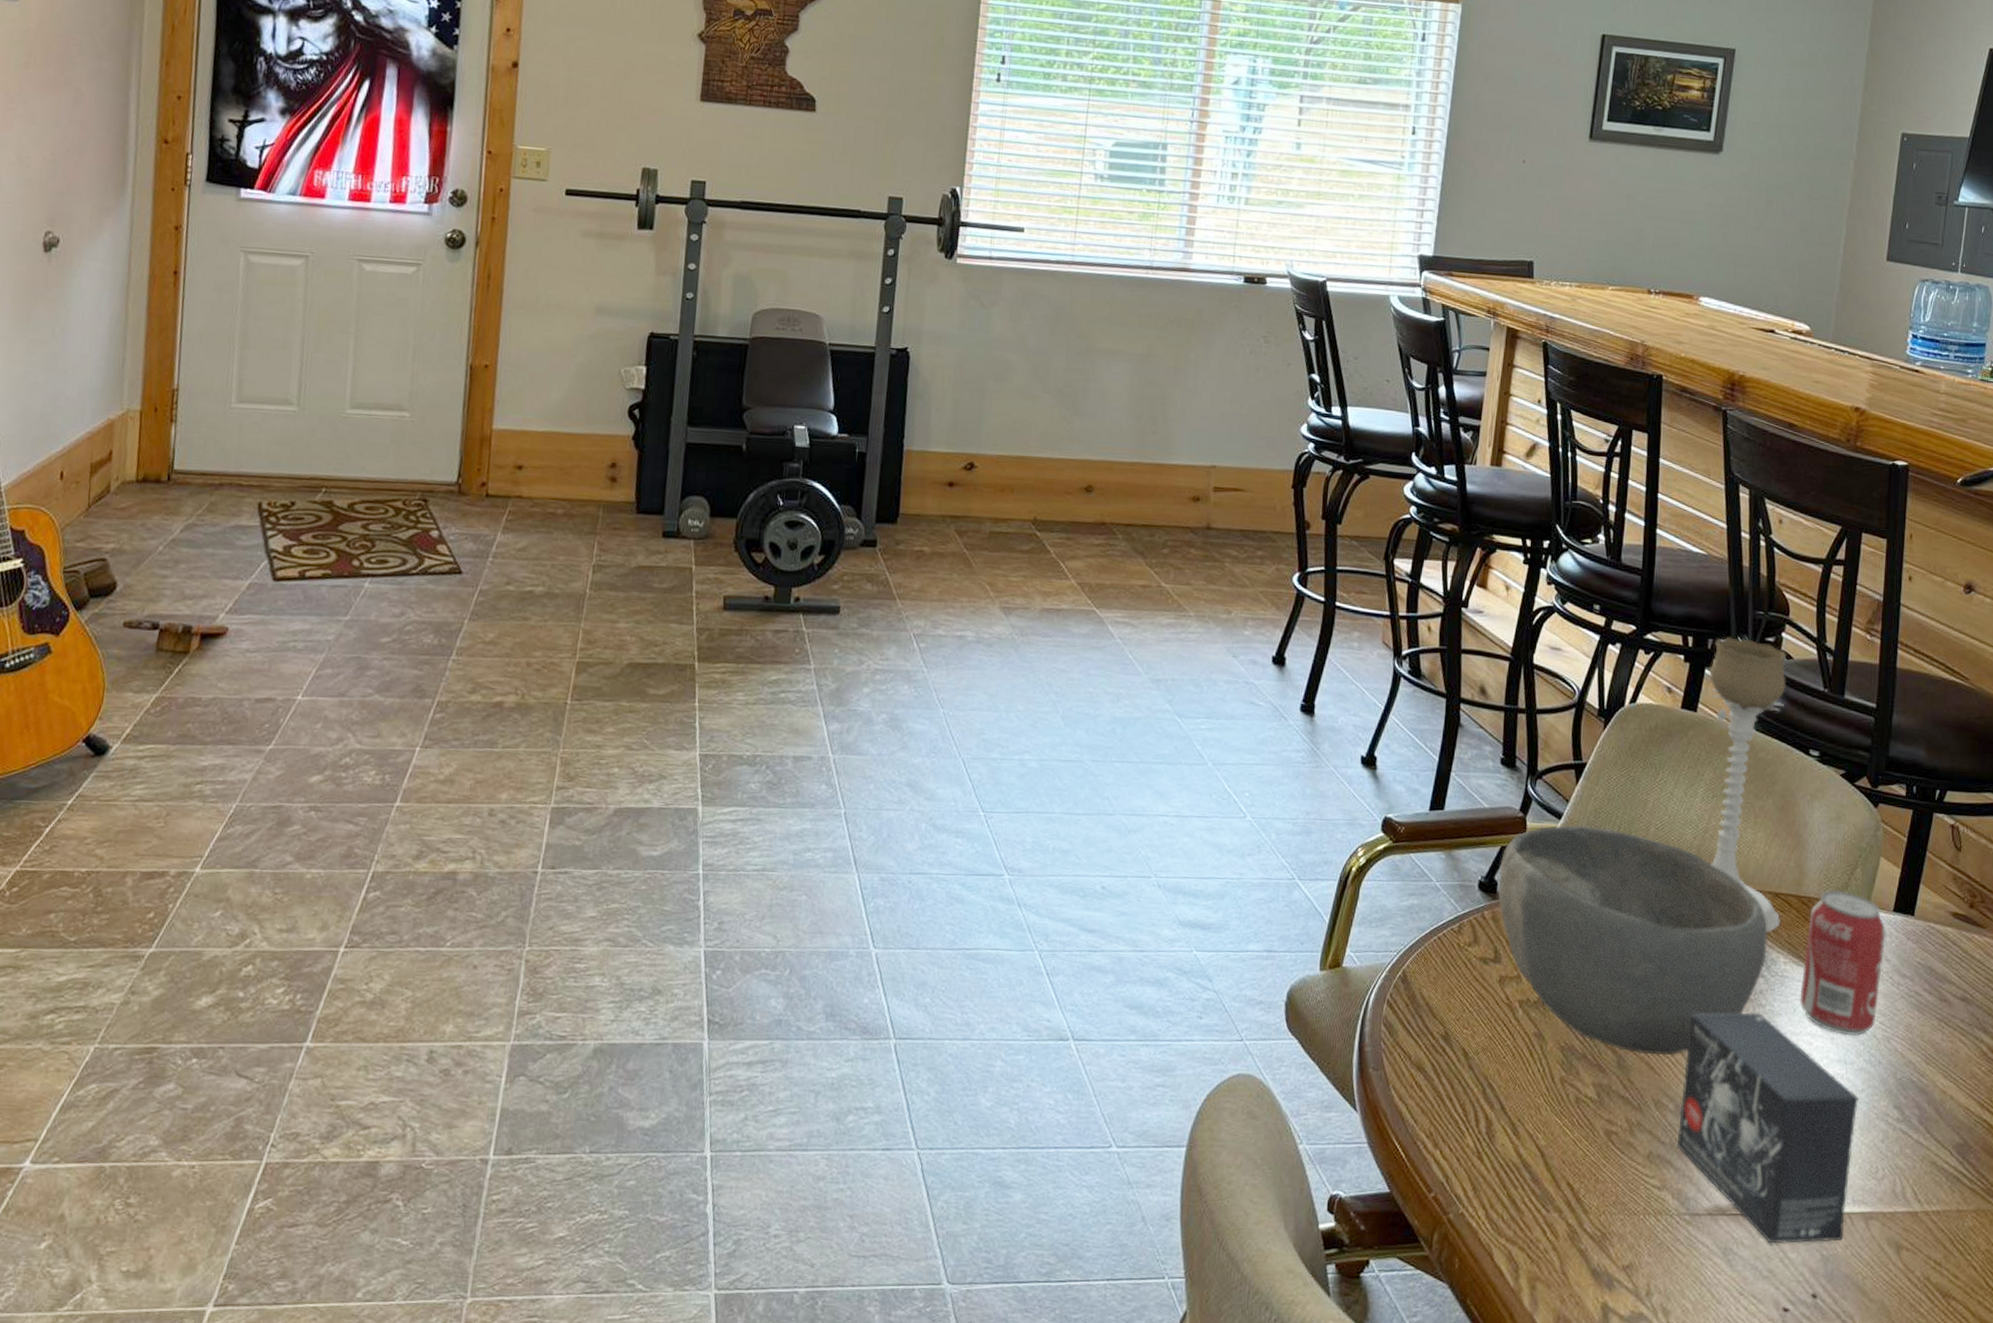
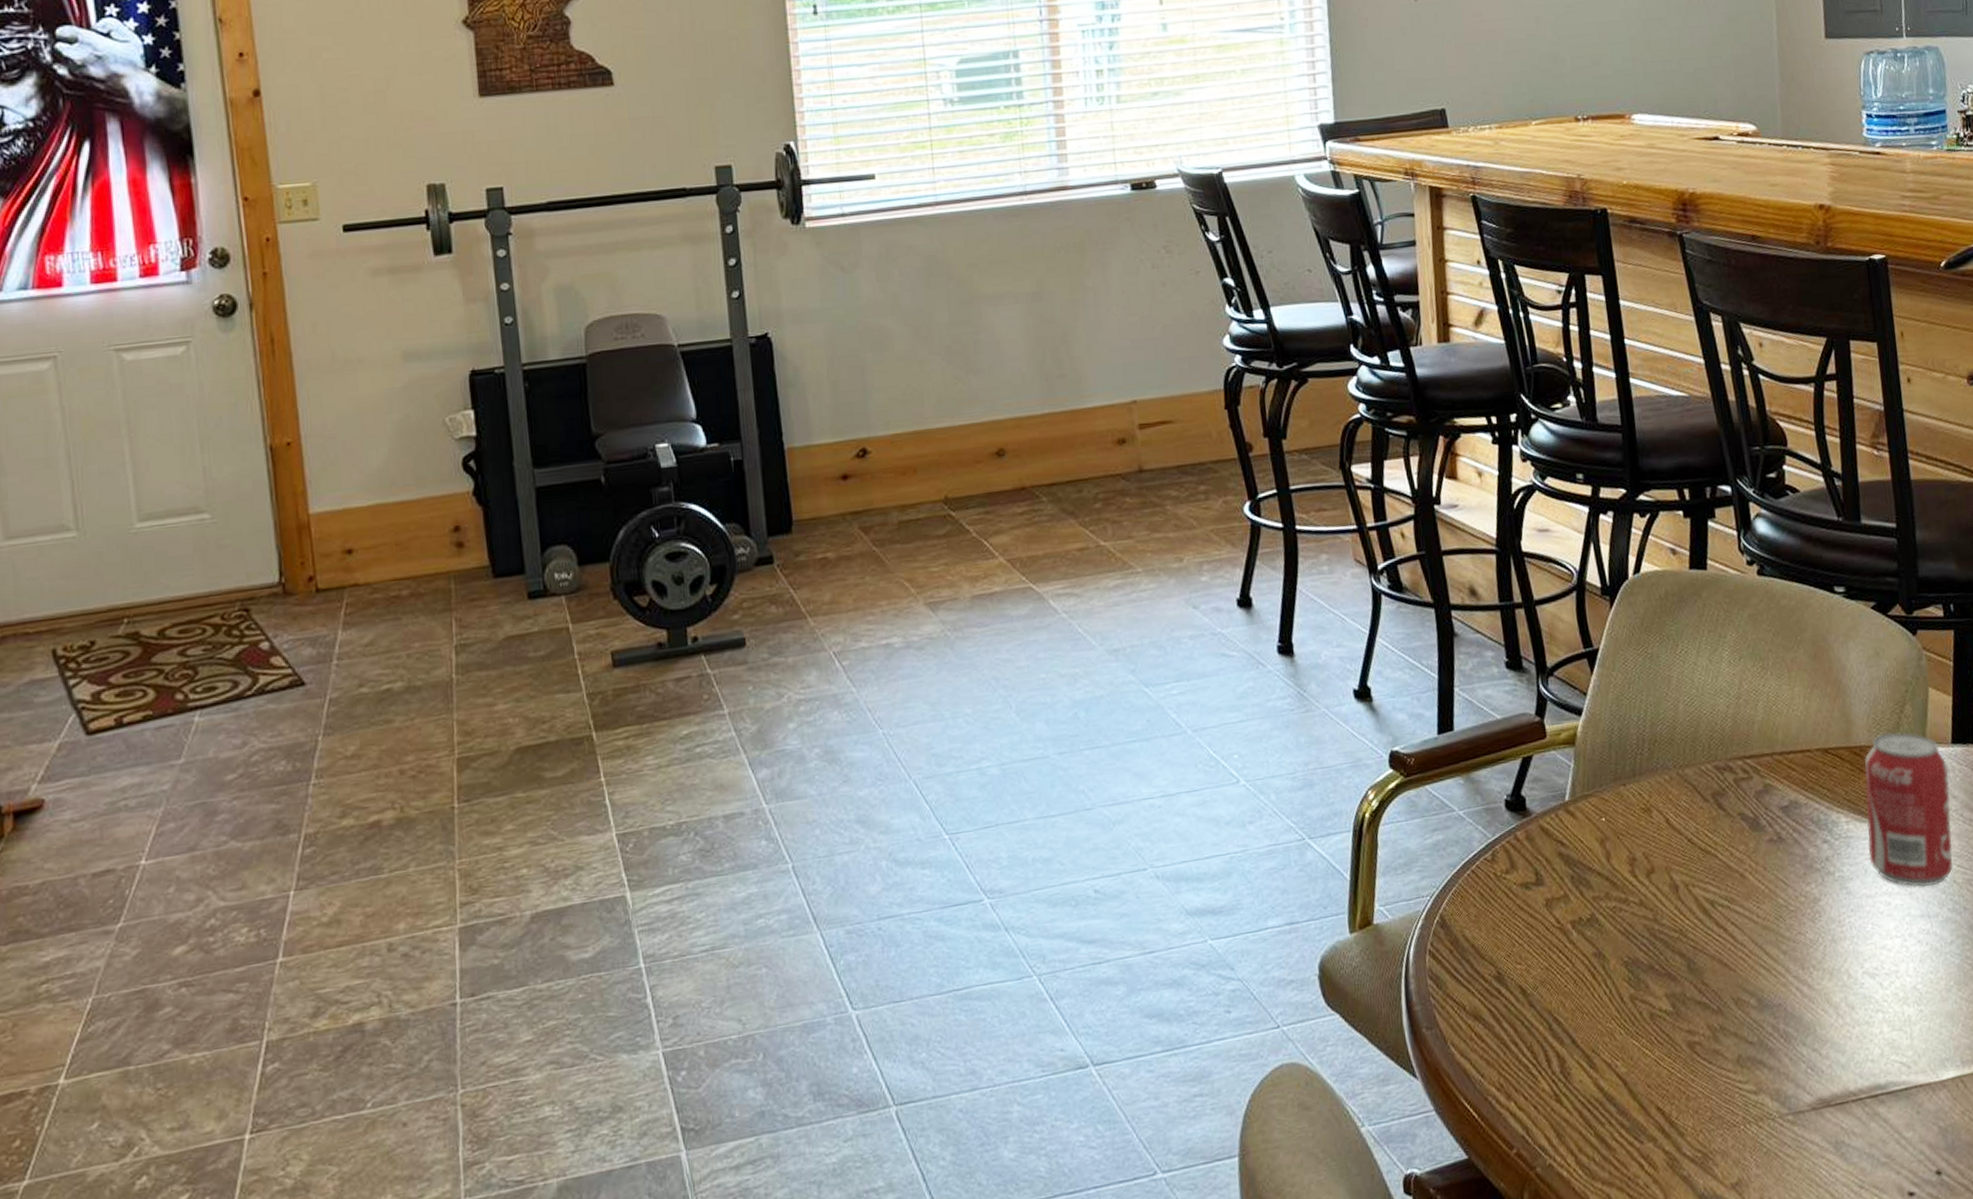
bowl: present [1498,825,1767,1056] -> none [1524,715,1826,953]
small box: present [1677,1012,1859,1243] -> none [1757,880,1959,1126]
candle holder: present [1709,637,1786,933] -> none [1712,479,1835,794]

